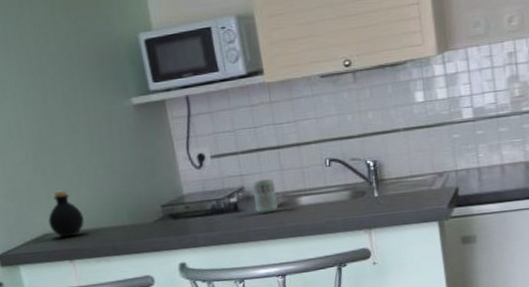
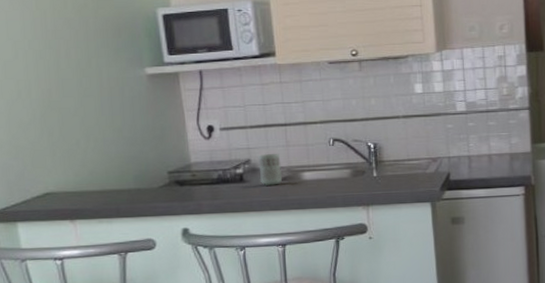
bottle: present [48,190,84,238] -> none [52,151,89,198]

